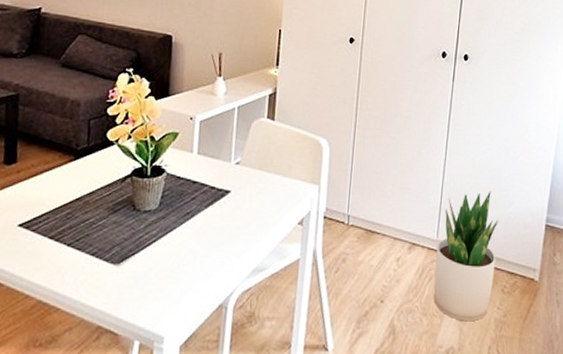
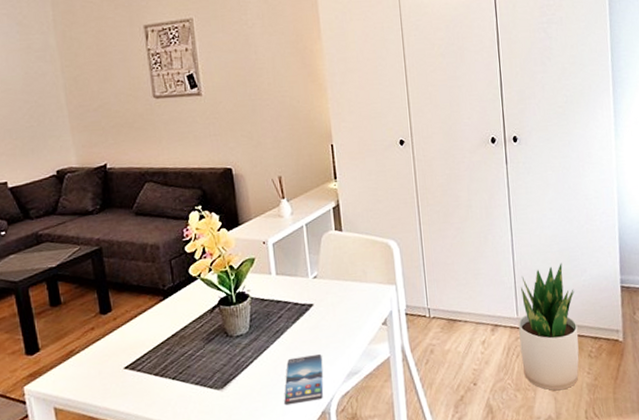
smartphone: none [181,243,230,293] -> present [284,354,324,406]

